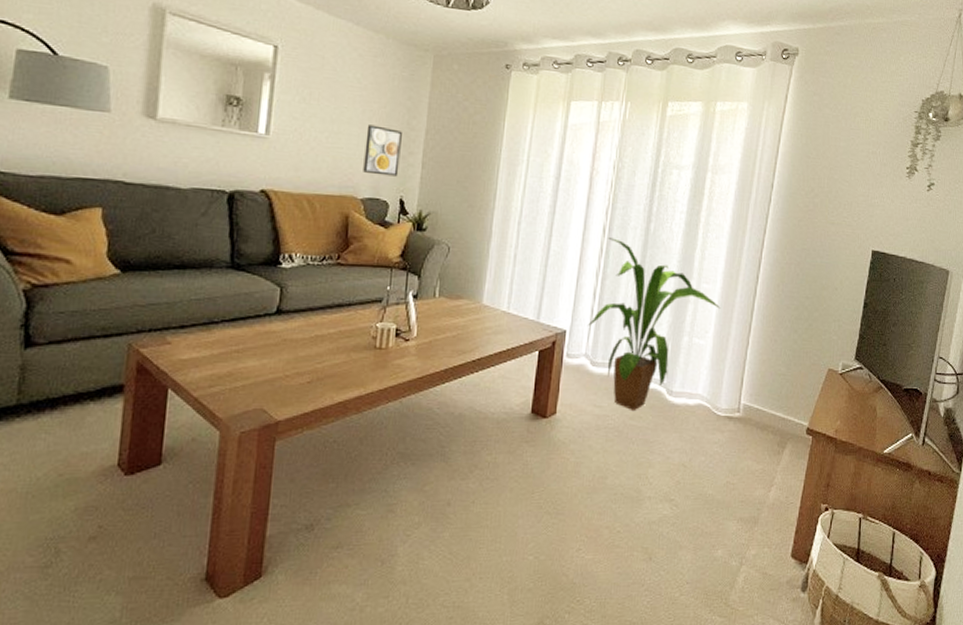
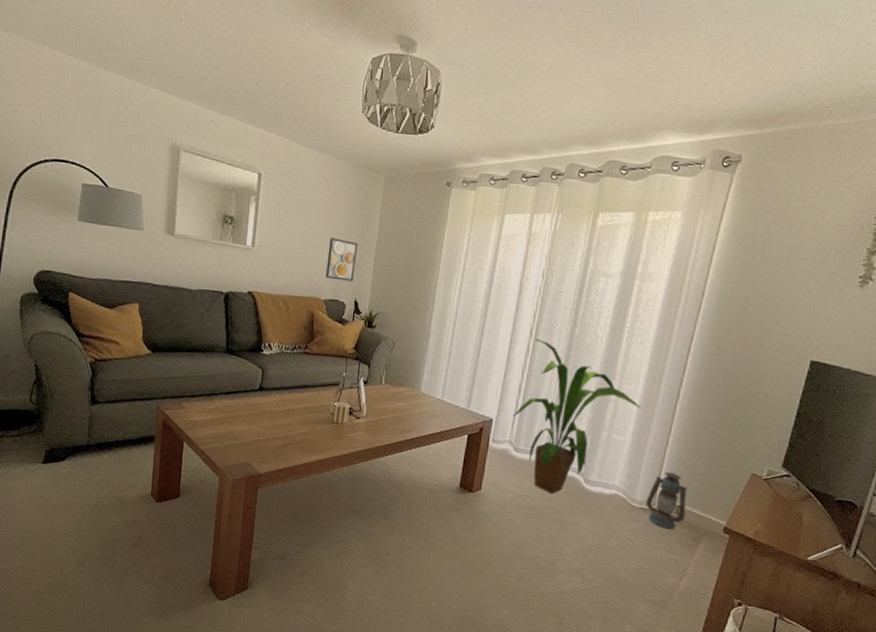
lantern: none [730,375,770,437] -> present [645,472,688,530]

